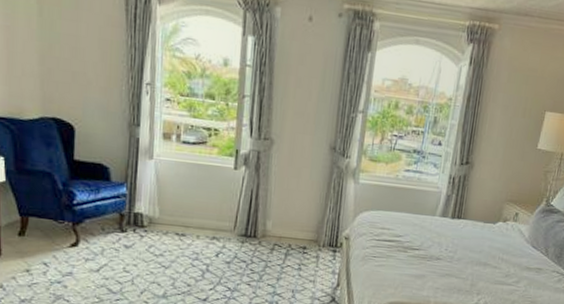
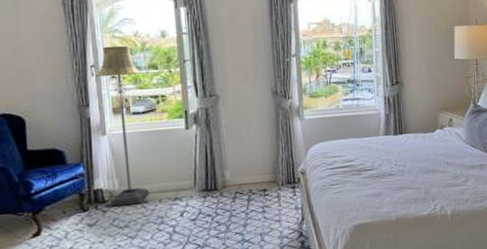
floor lamp: none [148,64,197,236] -> present [95,45,150,207]

